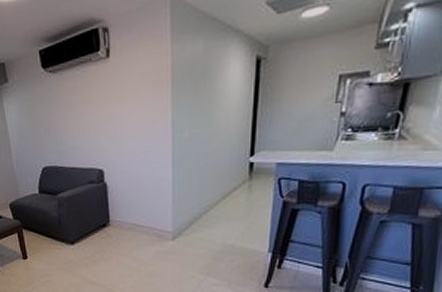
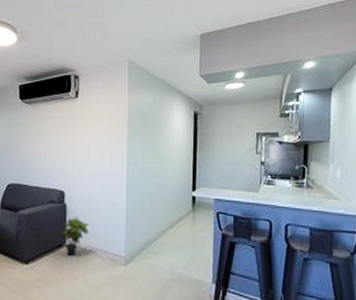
potted plant: none [104,194,132,234] -> present [62,216,89,256]

